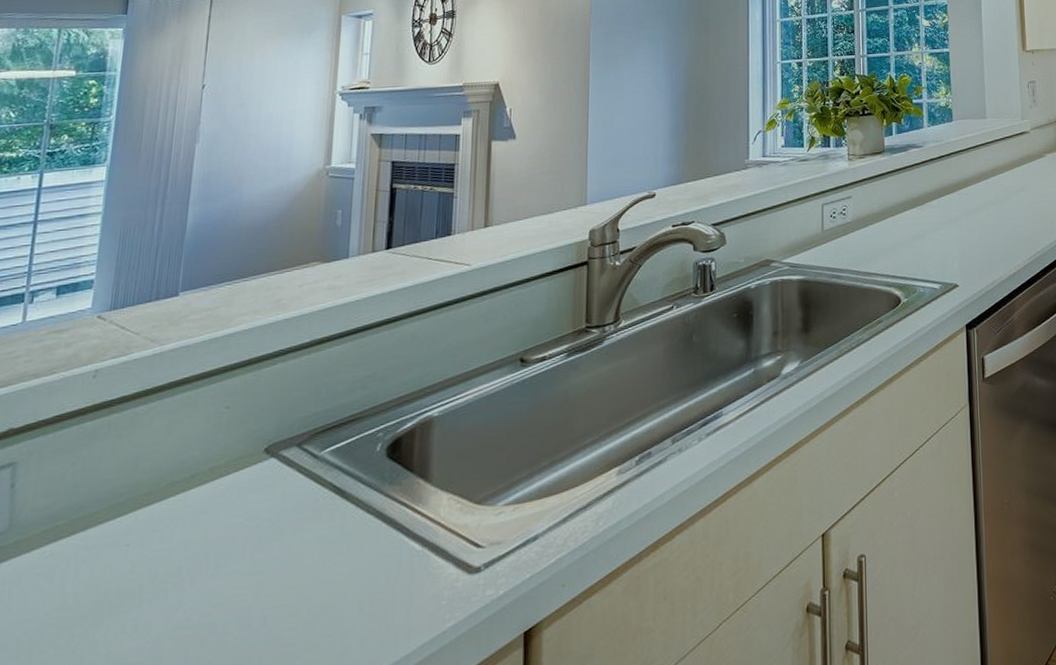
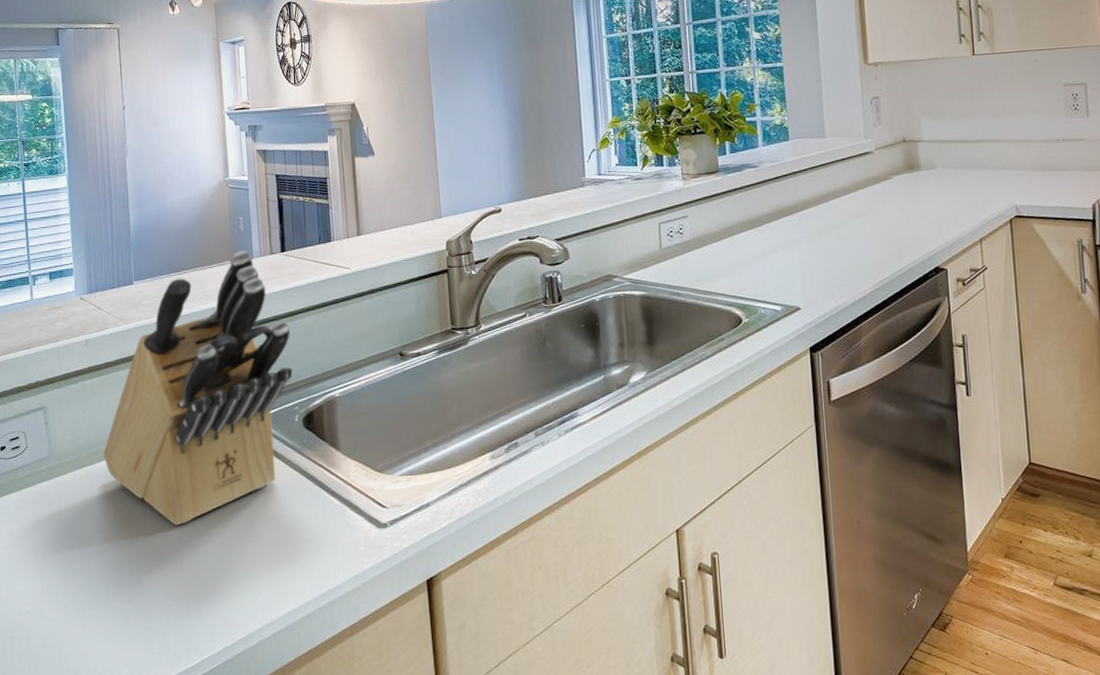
knife block: none [93,249,385,605] -> present [103,250,293,526]

